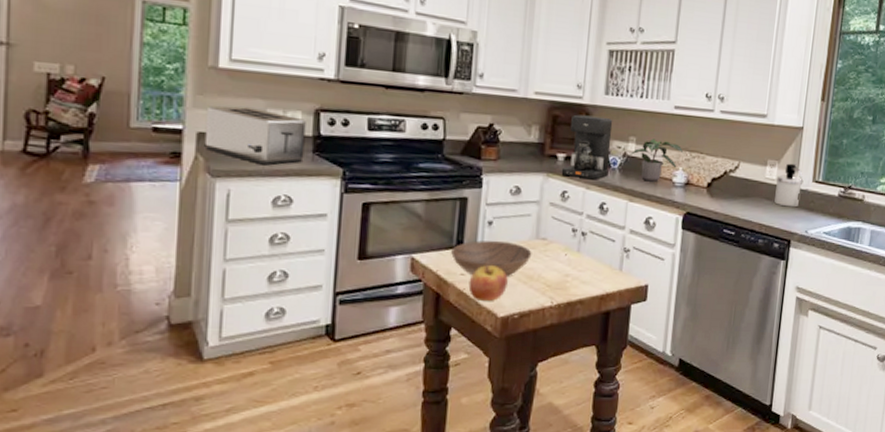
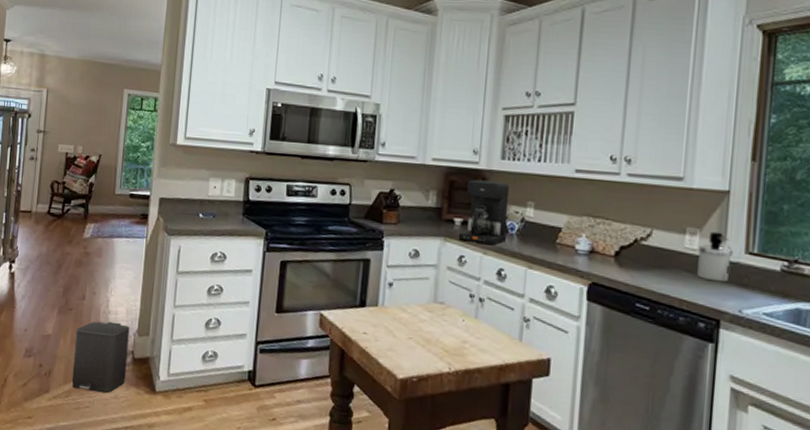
pedal bin: none [78,283,162,368] -> present [71,321,130,393]
toaster: present [204,106,306,166] -> none [164,176,239,226]
bowl: present [451,240,532,278] -> none [355,301,430,340]
apple: present [468,261,508,302] -> none [370,321,407,363]
potted plant: present [631,139,684,182] -> none [529,203,587,249]

